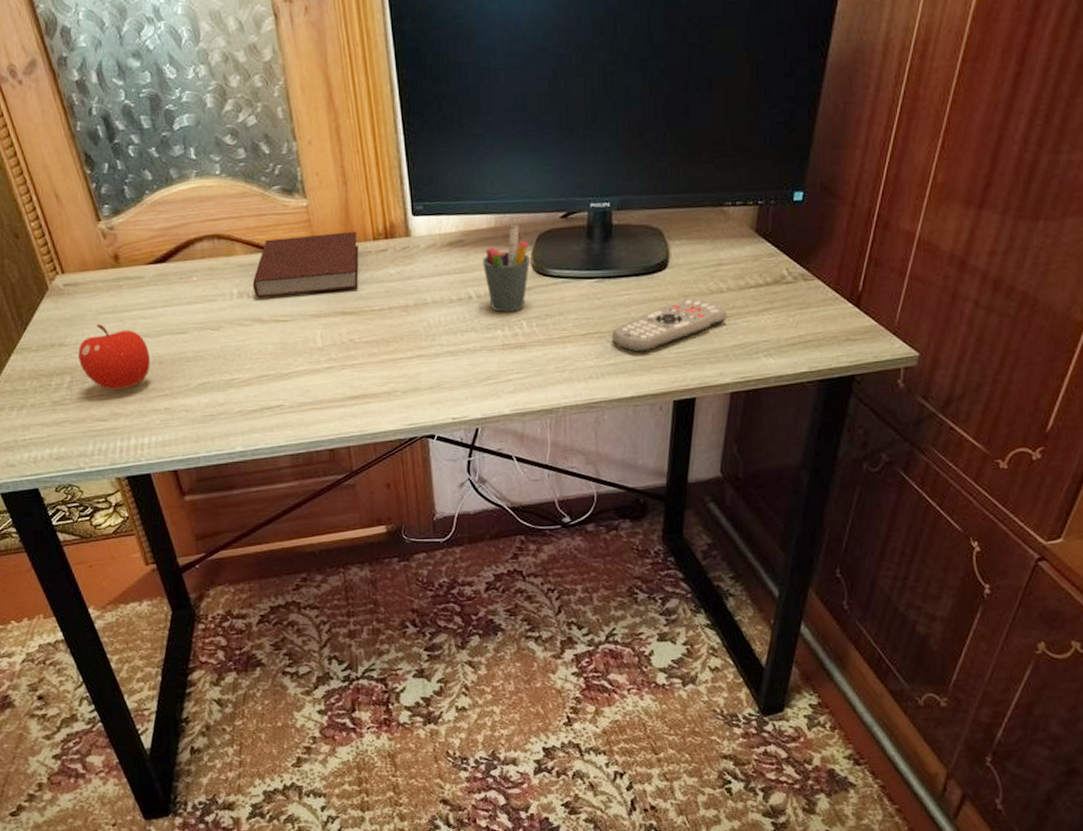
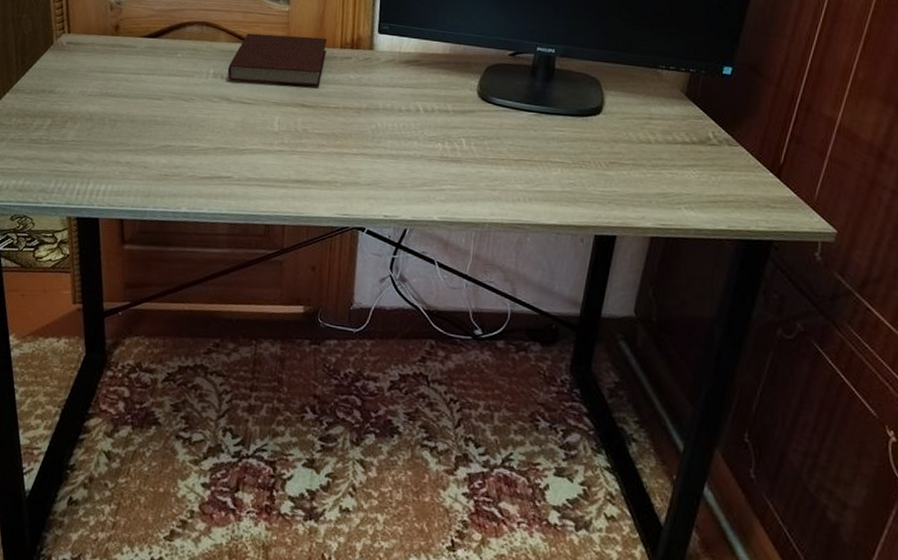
fruit: present [78,324,151,391] -> none [62,80,125,140]
pen holder: present [482,225,531,313] -> none [433,55,477,130]
remote control: present [611,297,728,352] -> none [542,142,654,186]

